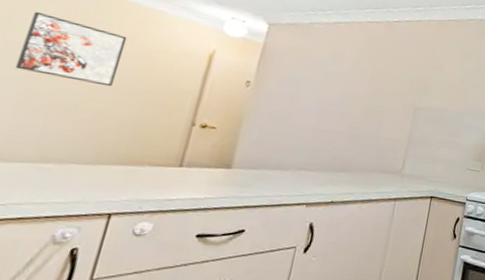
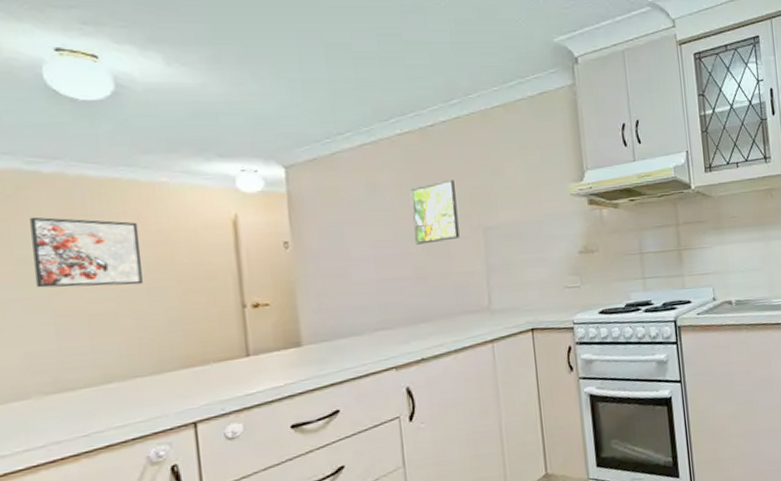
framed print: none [356,64,402,111] -> present [410,180,460,245]

